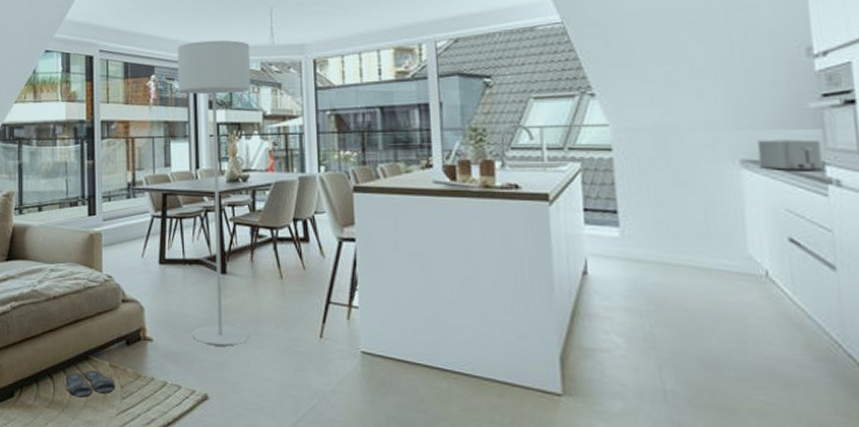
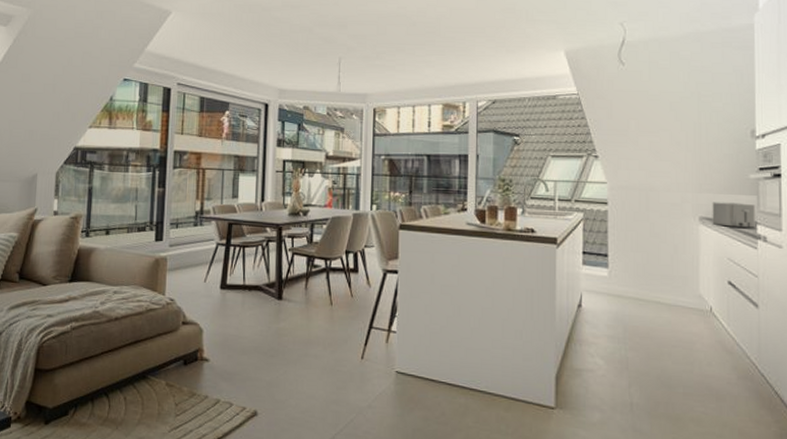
slippers: present [65,370,115,398] -> none [120,389,170,415]
floor lamp: present [177,39,251,346] -> none [246,83,319,367]

